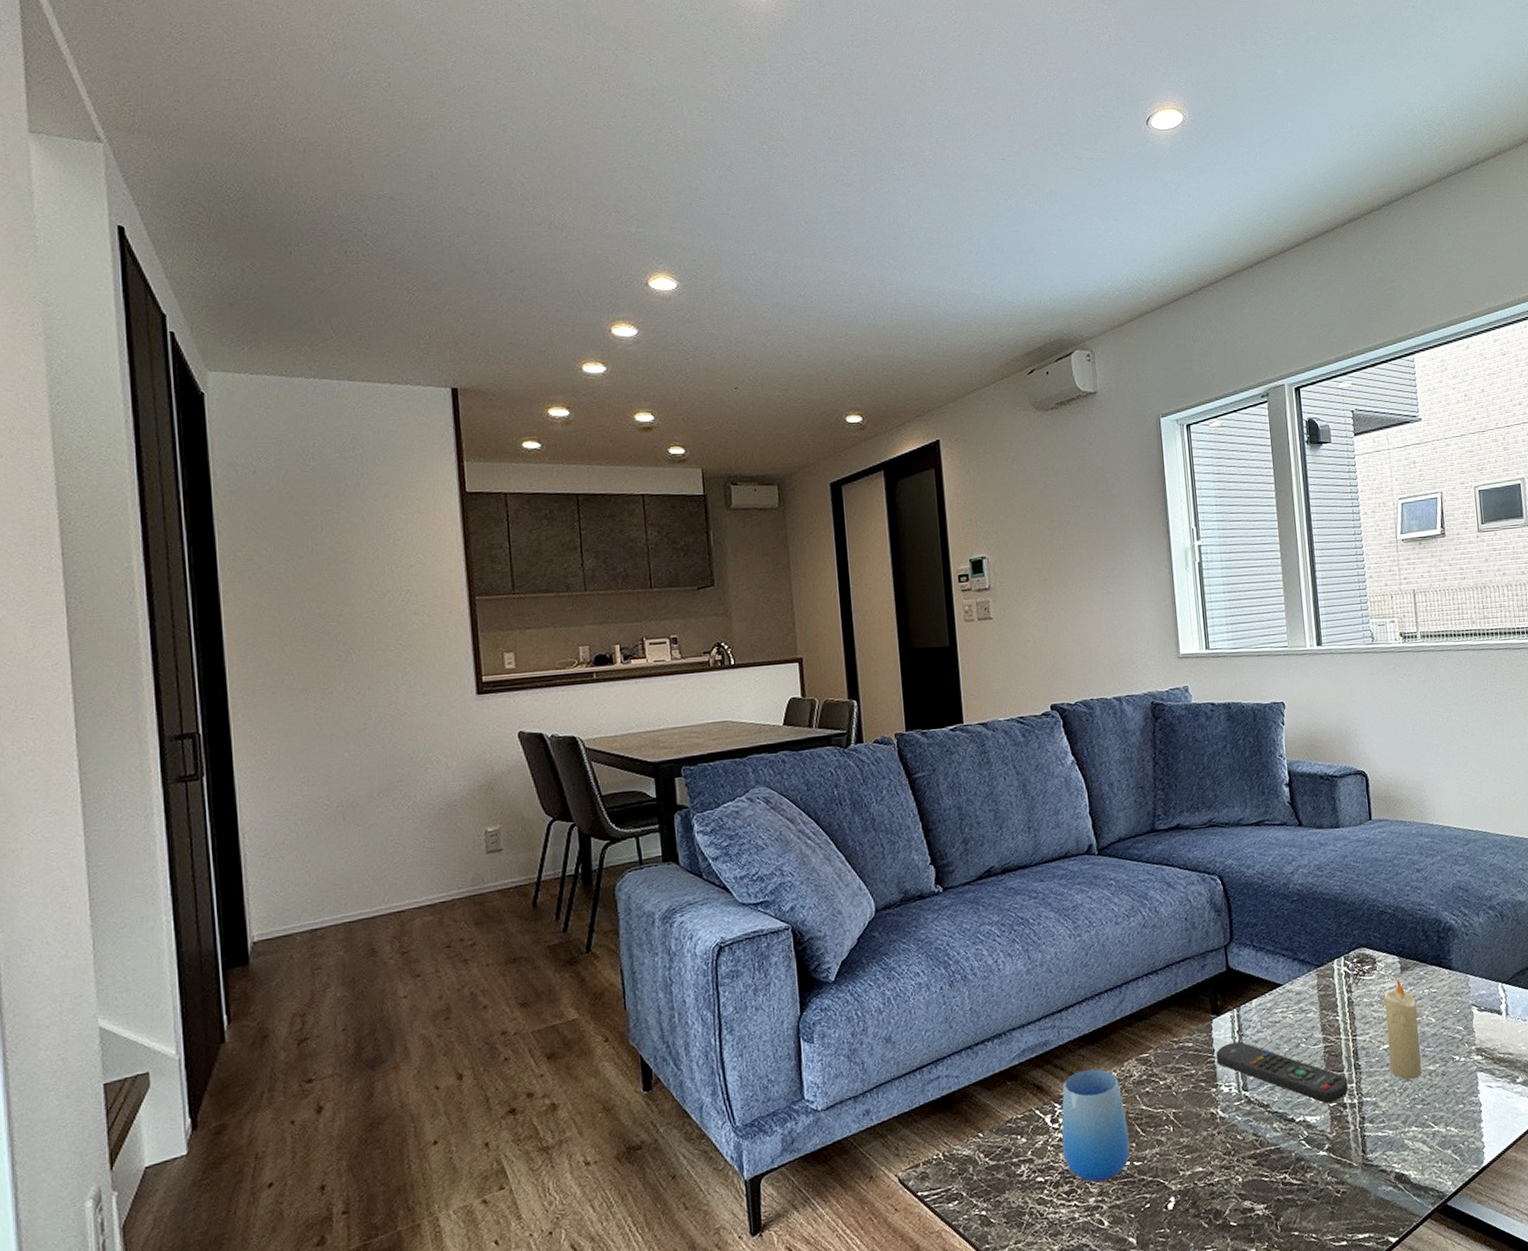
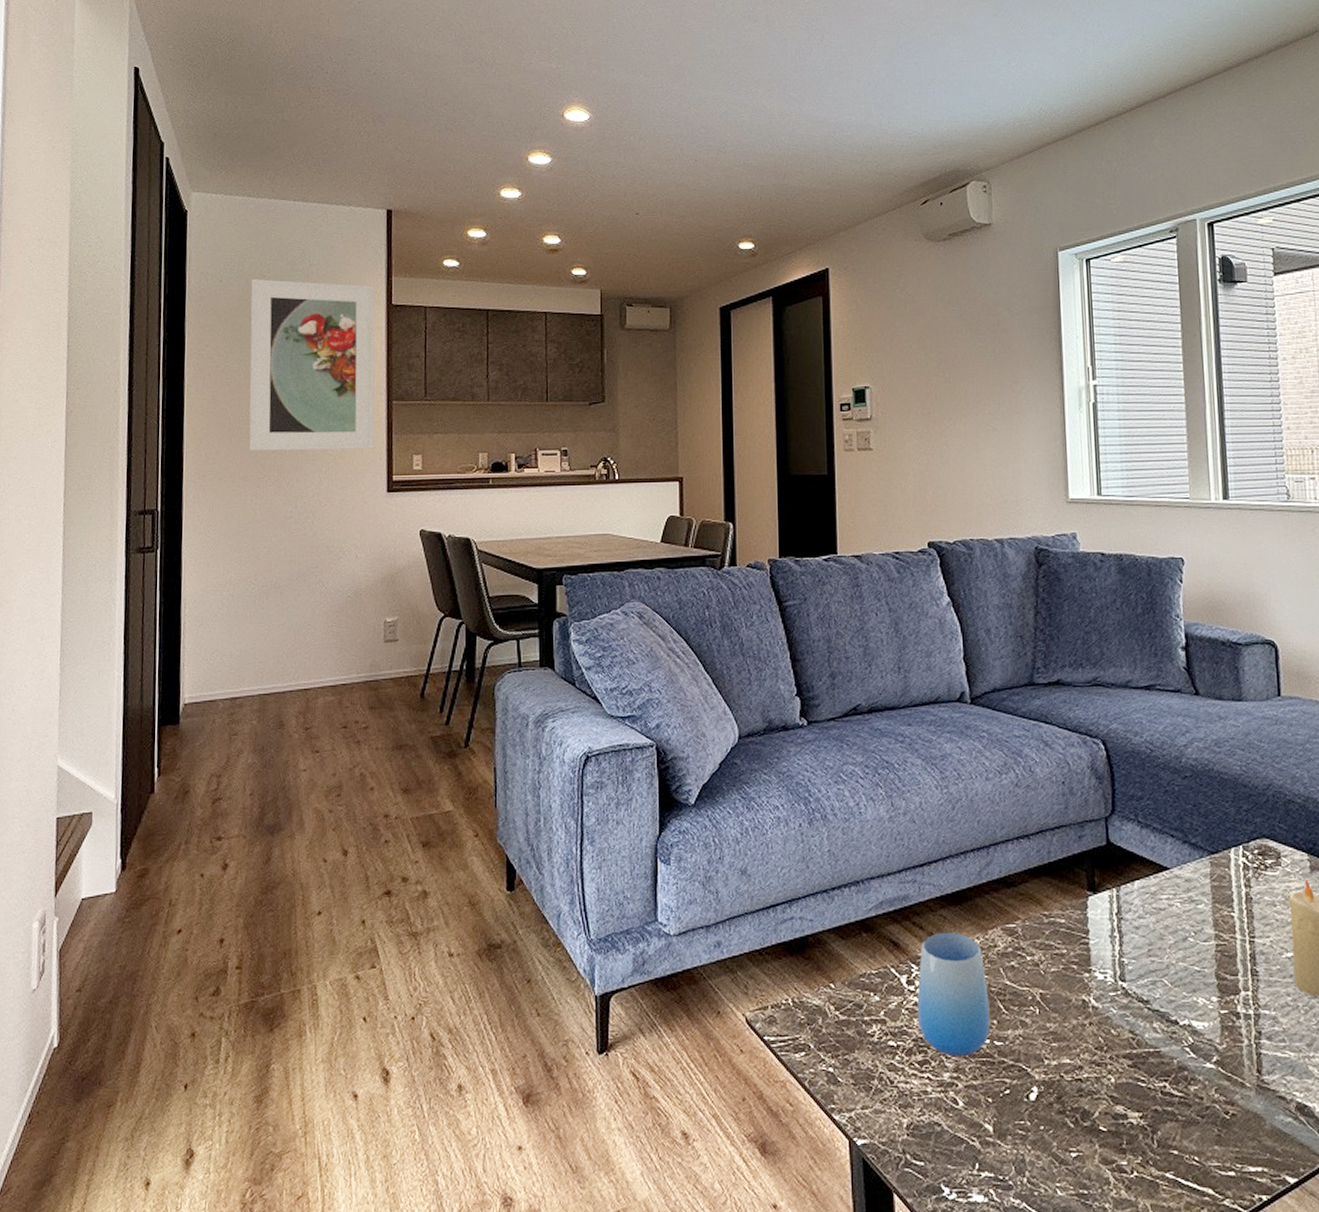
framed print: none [293,468,458,661] -> present [249,278,375,451]
remote control: present [1216,1041,1349,1104] -> none [1091,925,1243,1009]

